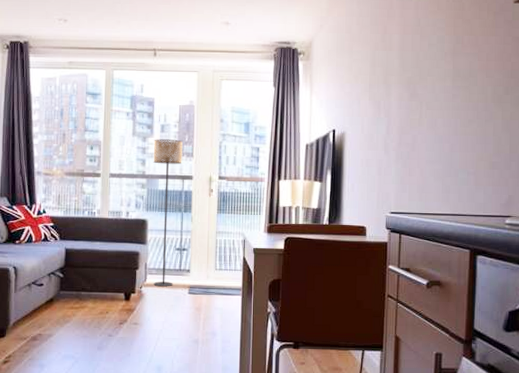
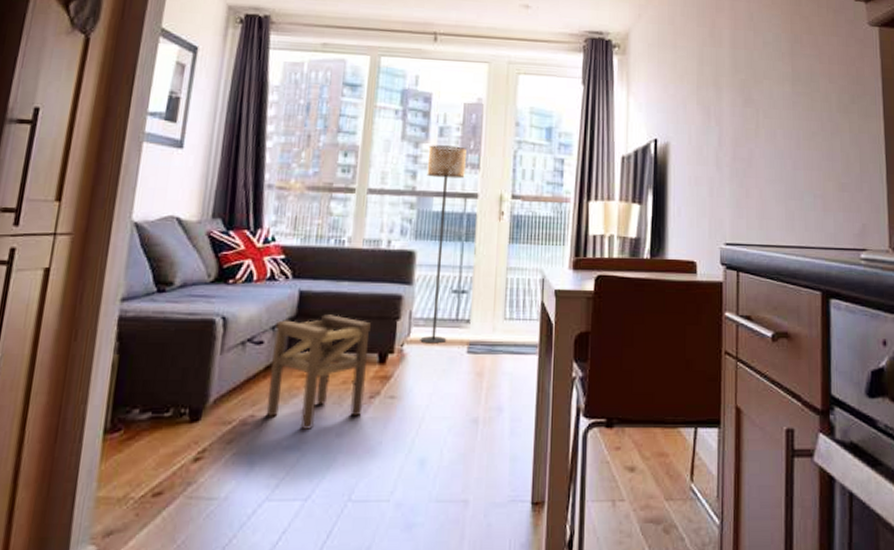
stool: none [49,265,117,344] -> present [266,314,371,429]

